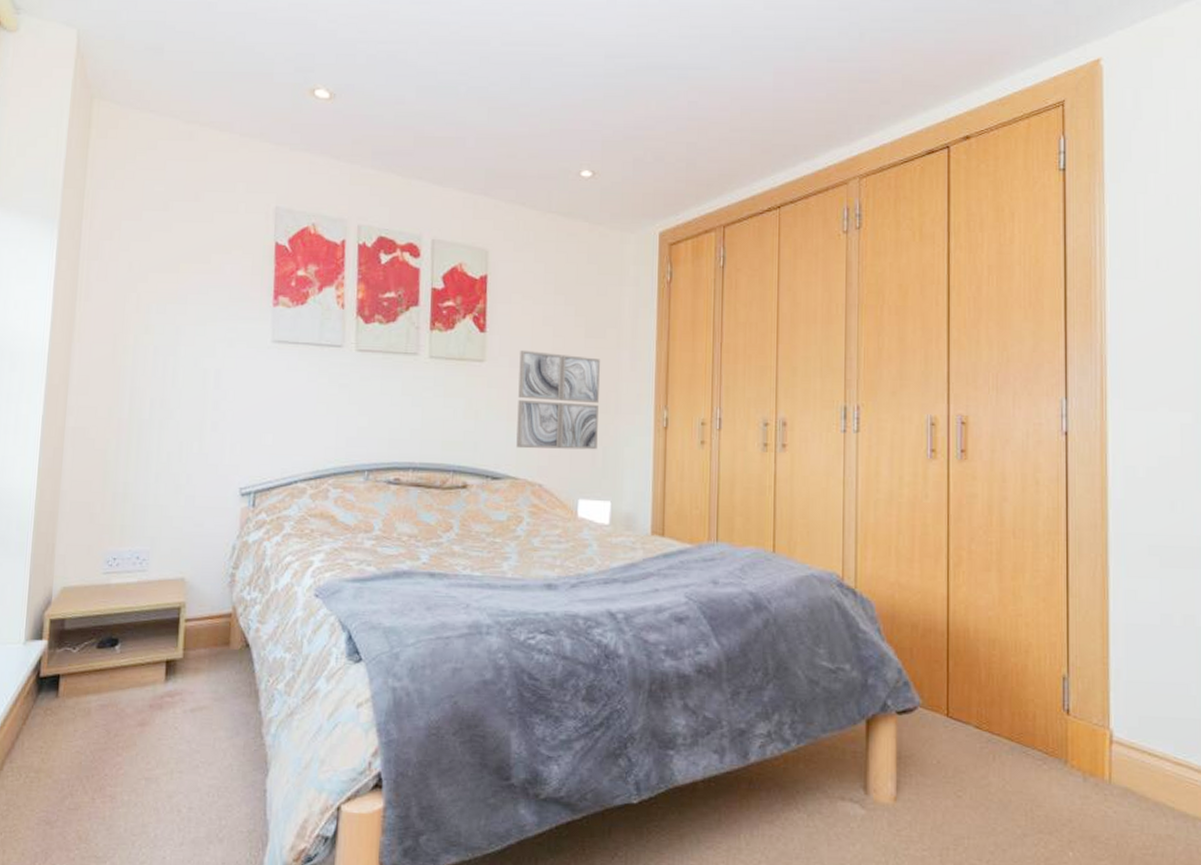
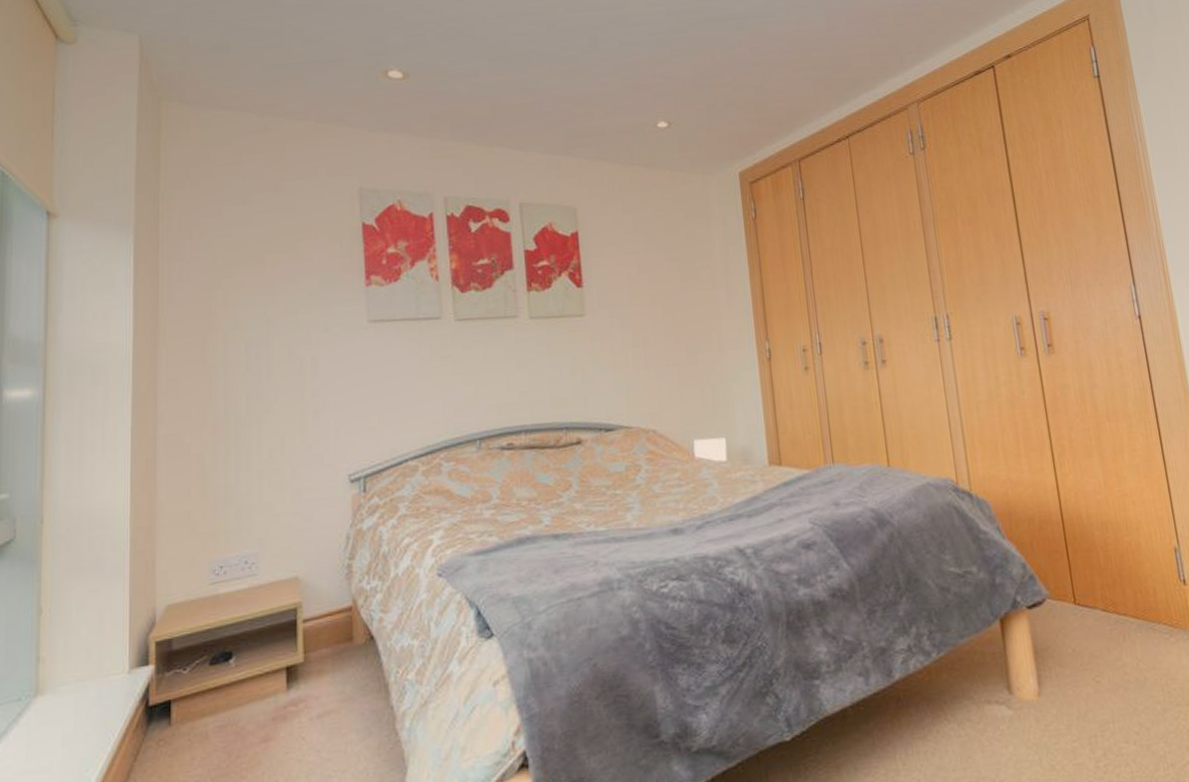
wall art: present [516,349,600,450] -> none [619,299,706,397]

